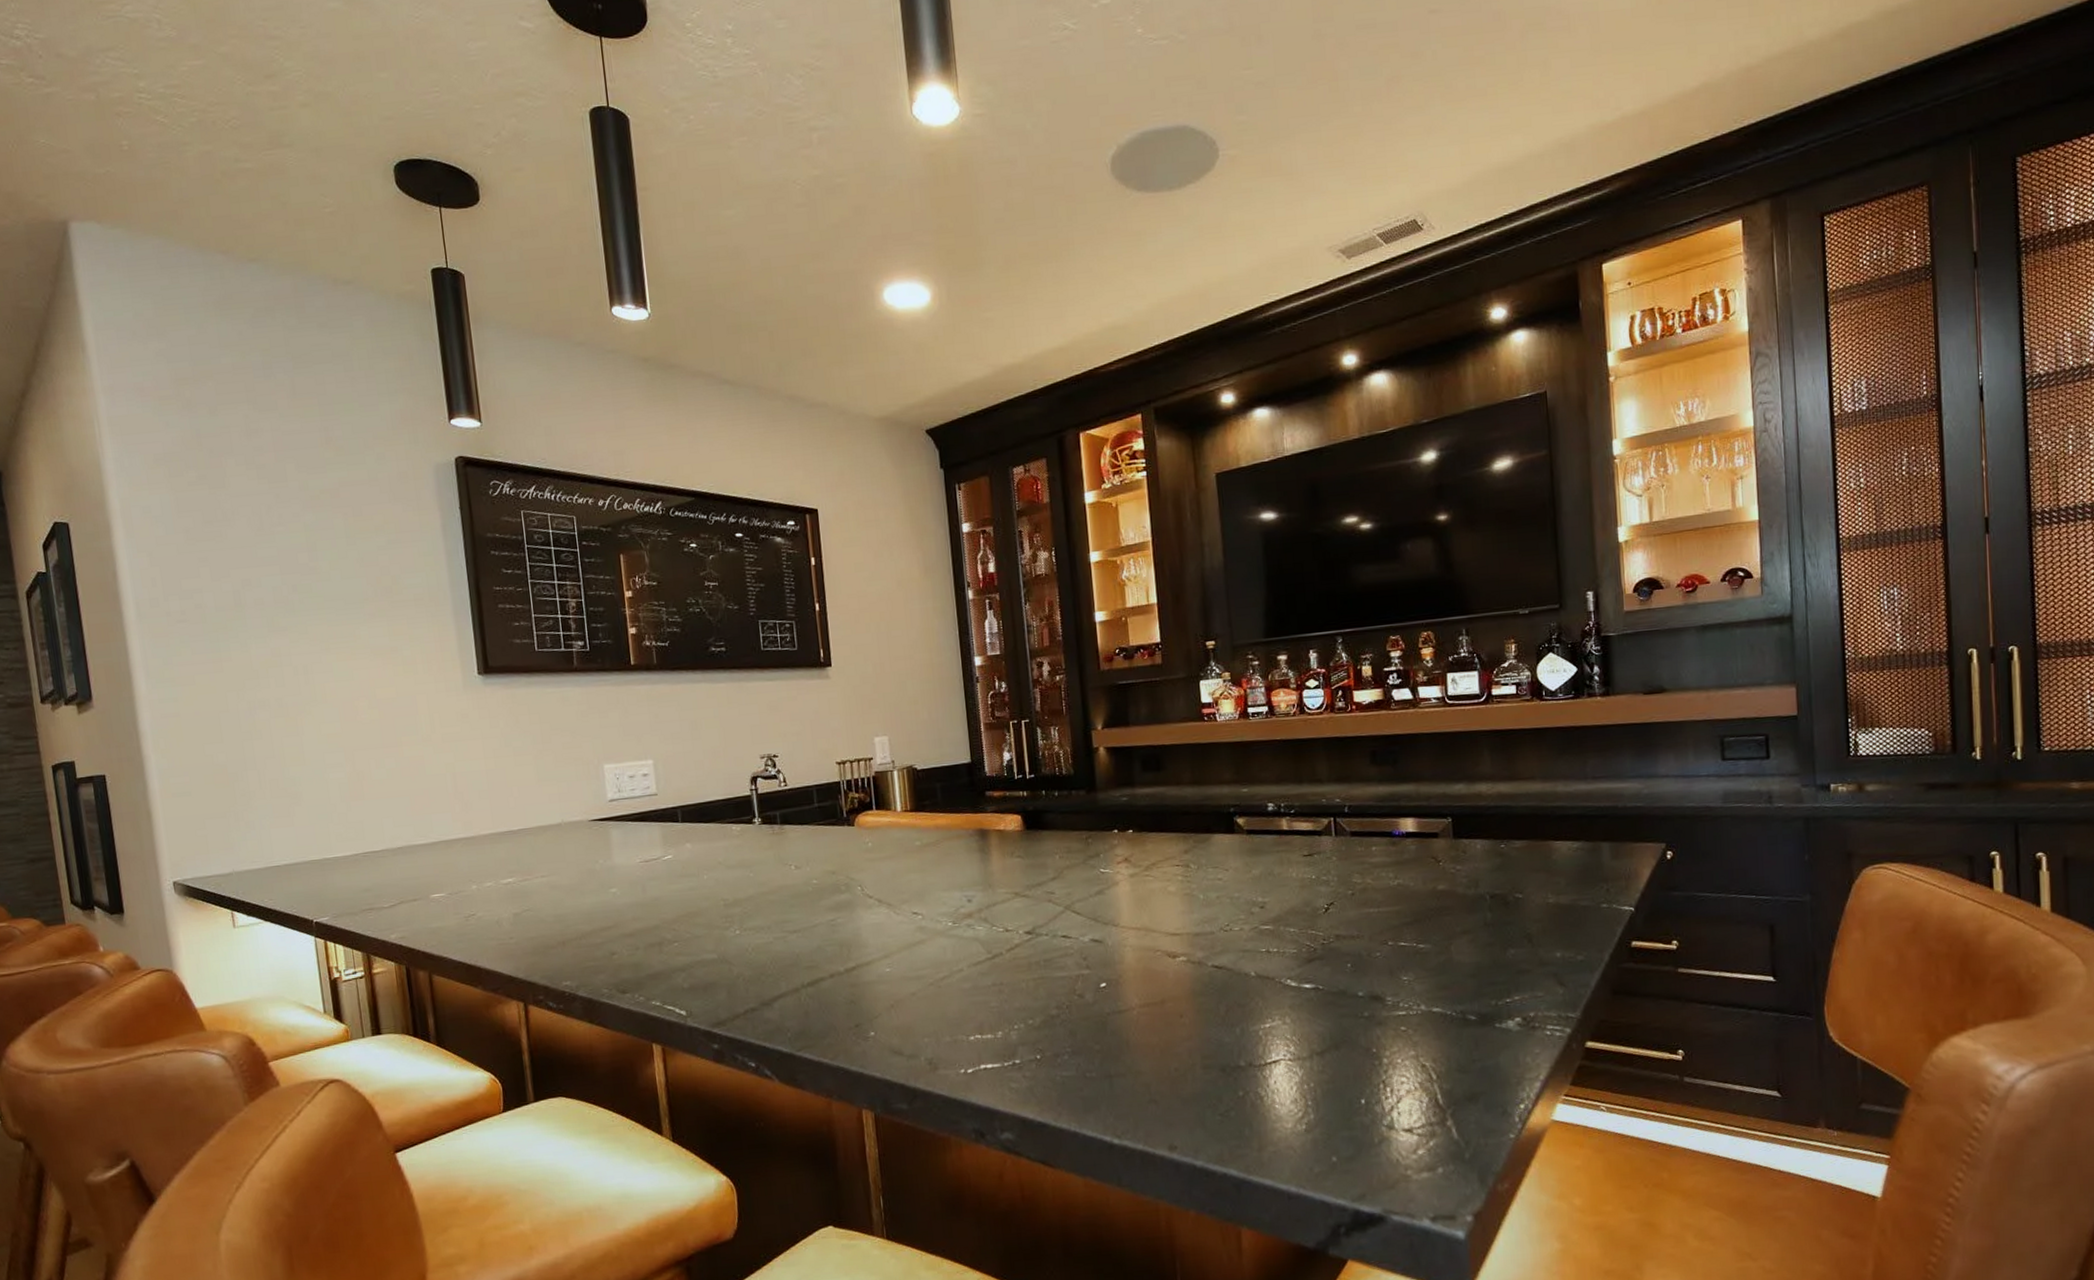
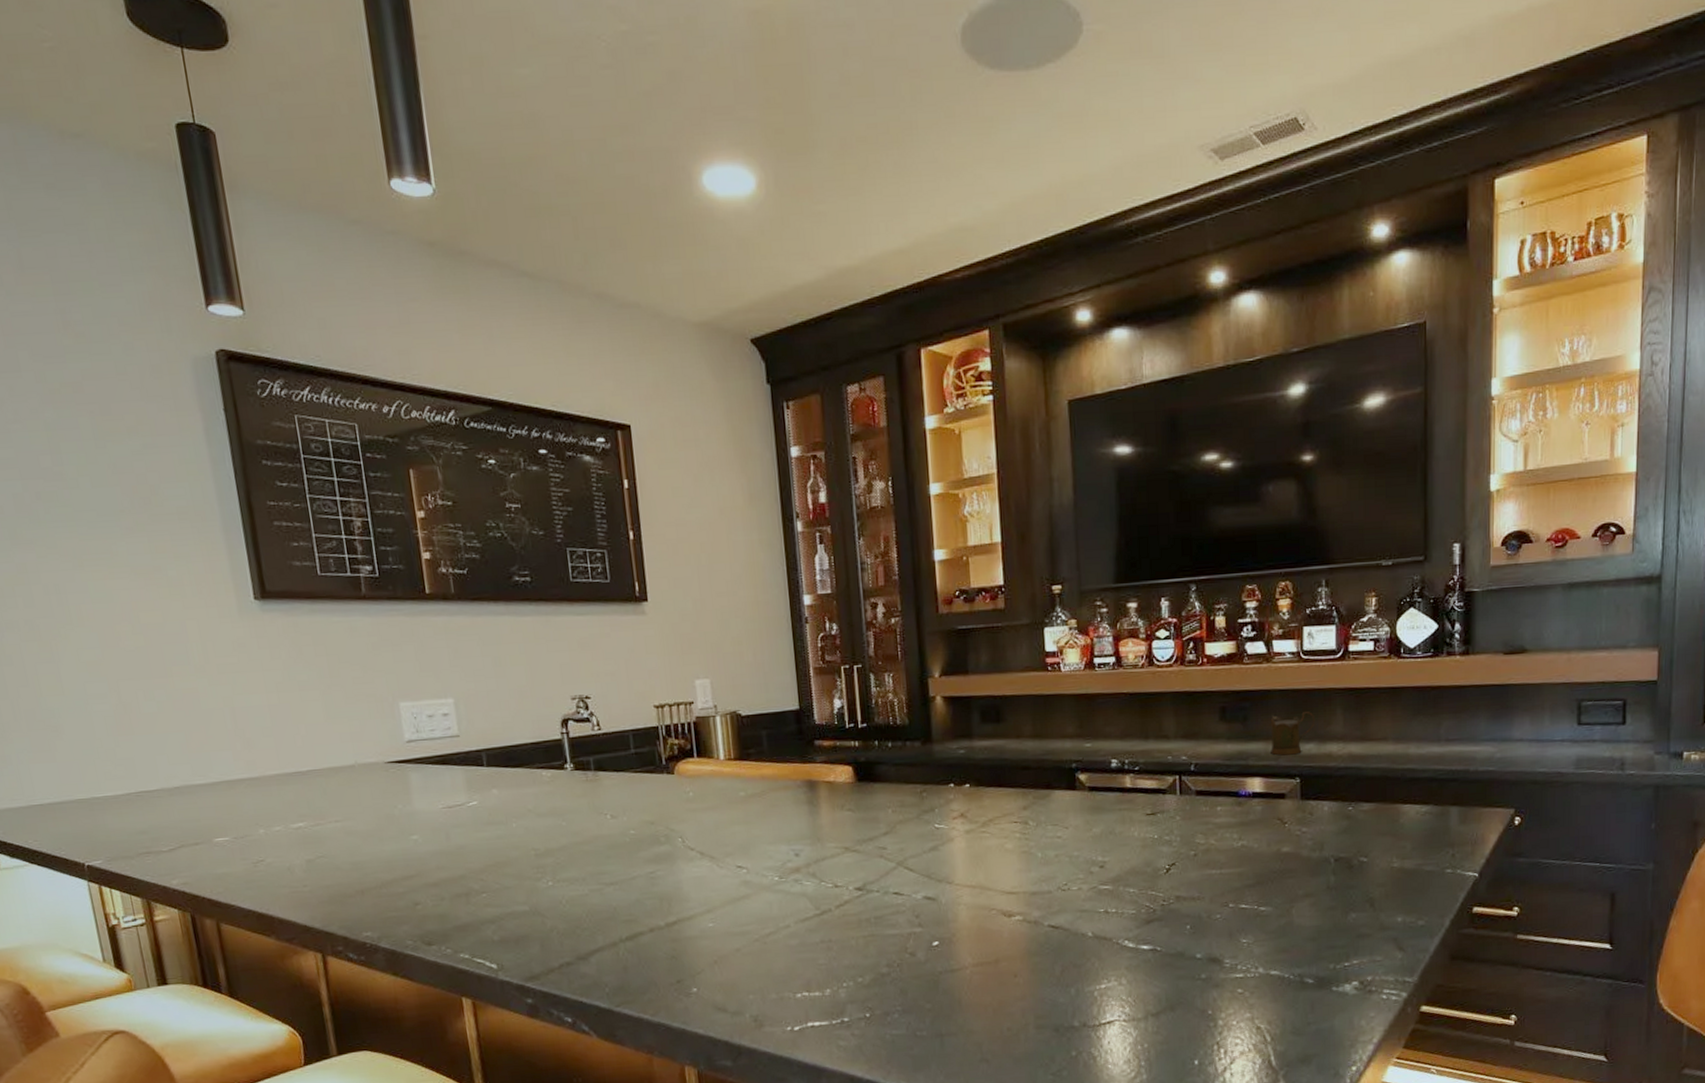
beer mug: none [1419,753,1463,797] -> present [1270,712,1315,756]

